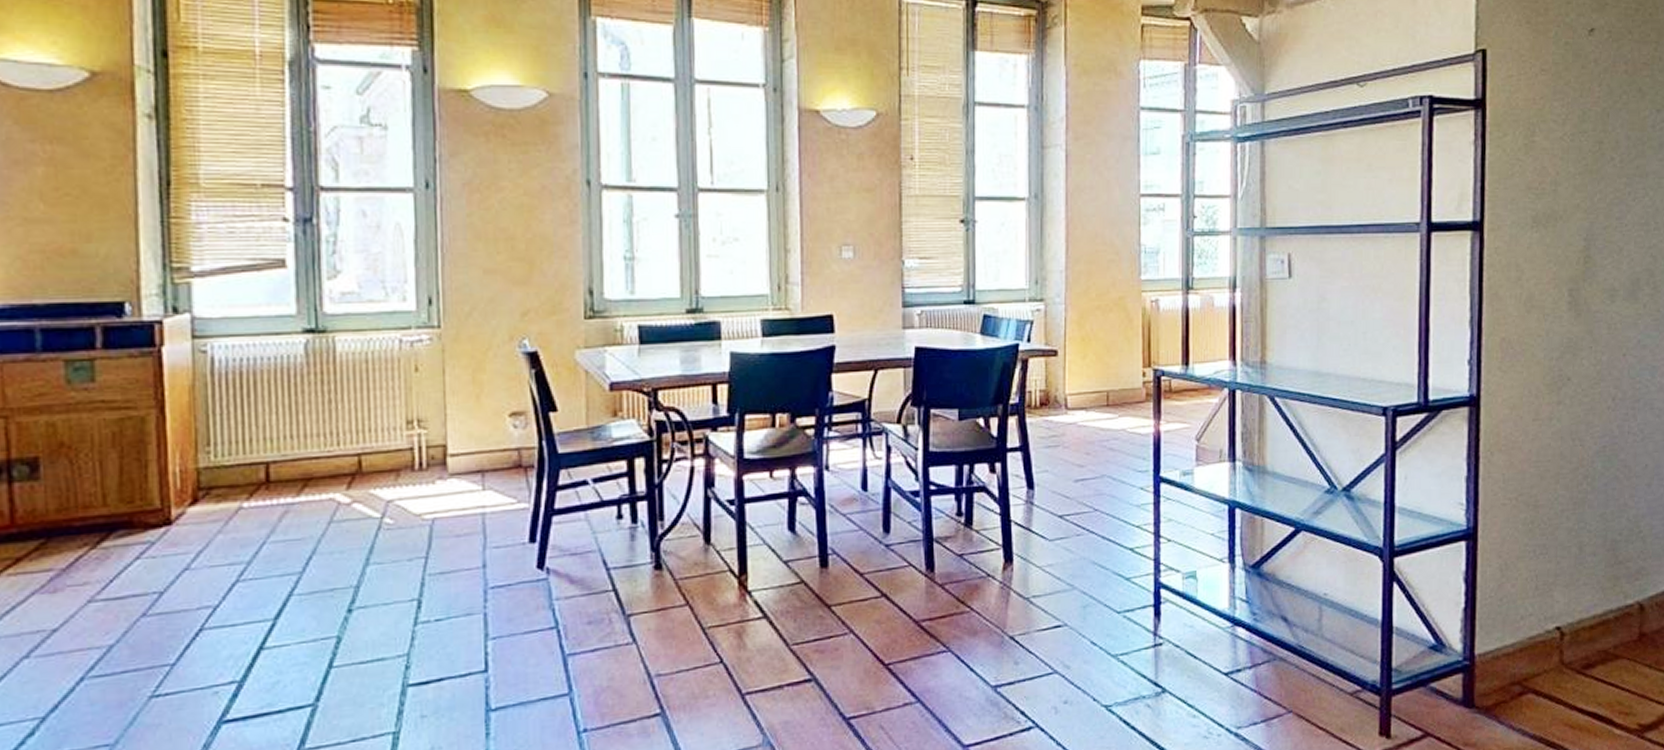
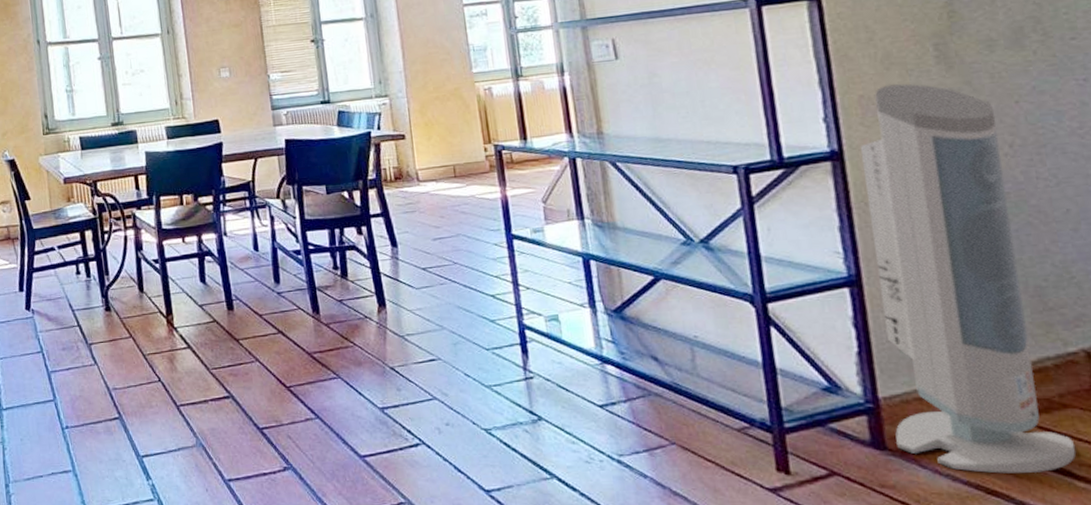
air purifier: none [1483,327,1619,725] -> present [860,83,1077,474]

